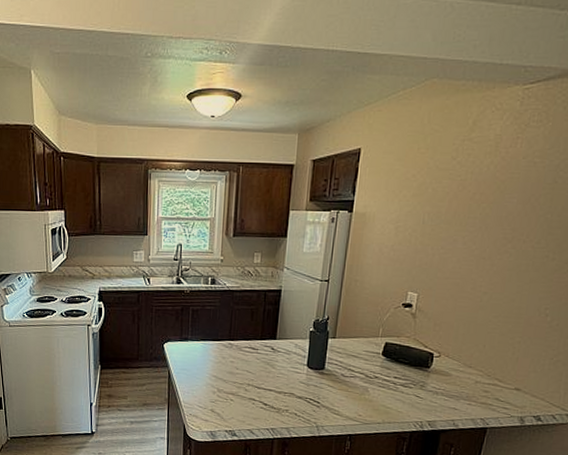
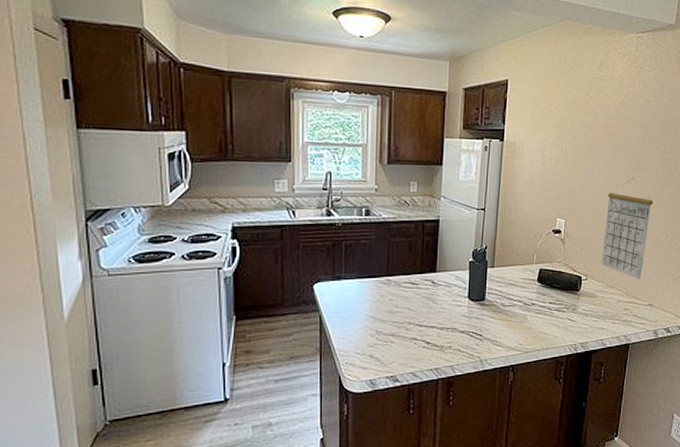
calendar: none [458,249,530,362] -> present [601,177,653,281]

